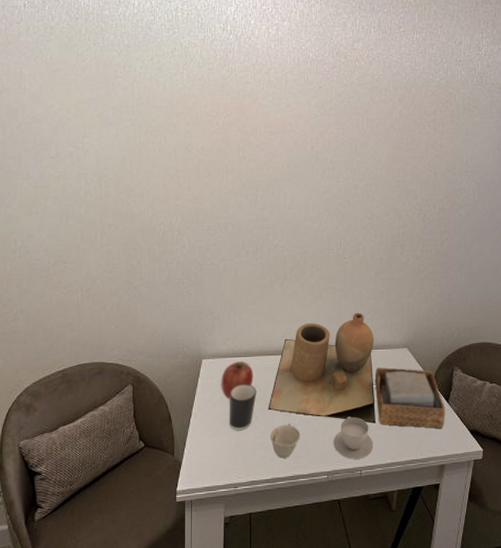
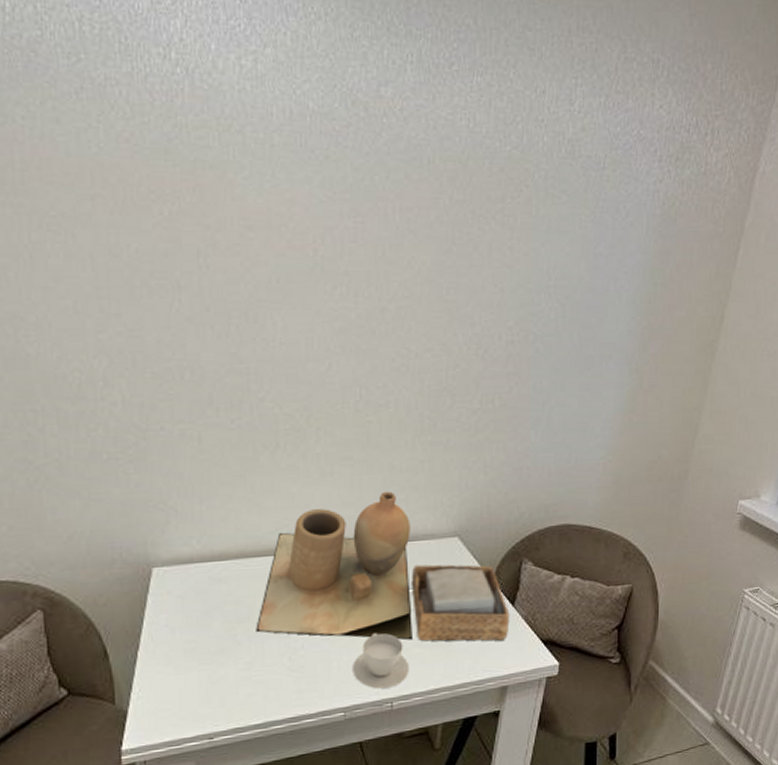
fruit: present [221,361,253,398] -> none [183,566,233,620]
mug: present [229,384,257,431] -> none [196,598,238,663]
teacup: present [270,424,300,458] -> none [260,648,305,695]

